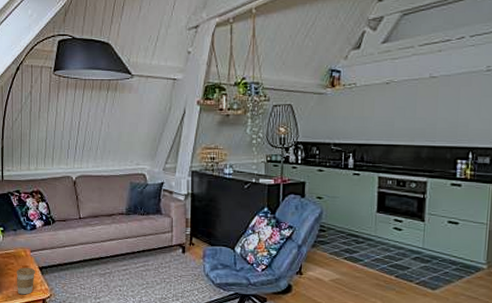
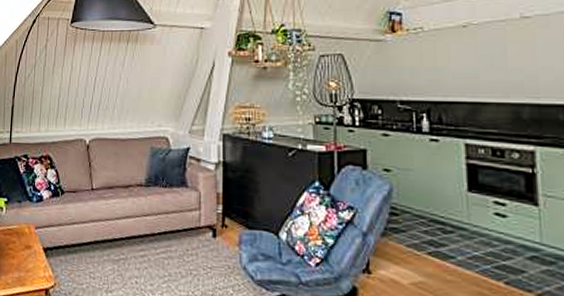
coffee cup: present [16,267,36,295] -> none [17,247,40,282]

